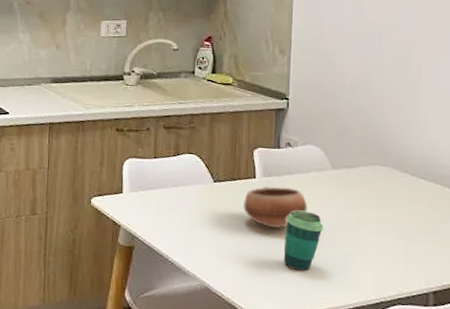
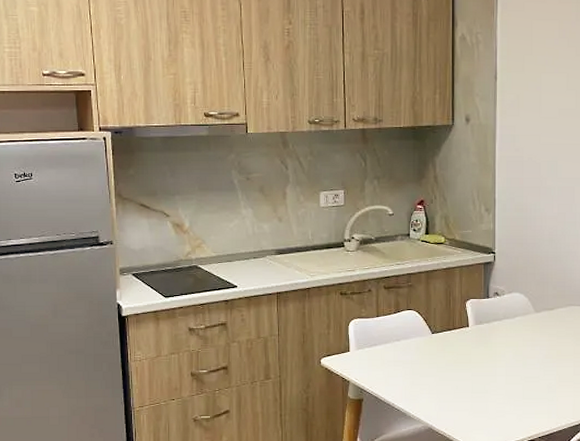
bowl: present [242,186,308,229] -> none [458,332,515,370]
cup: present [283,210,324,271] -> none [496,352,530,404]

